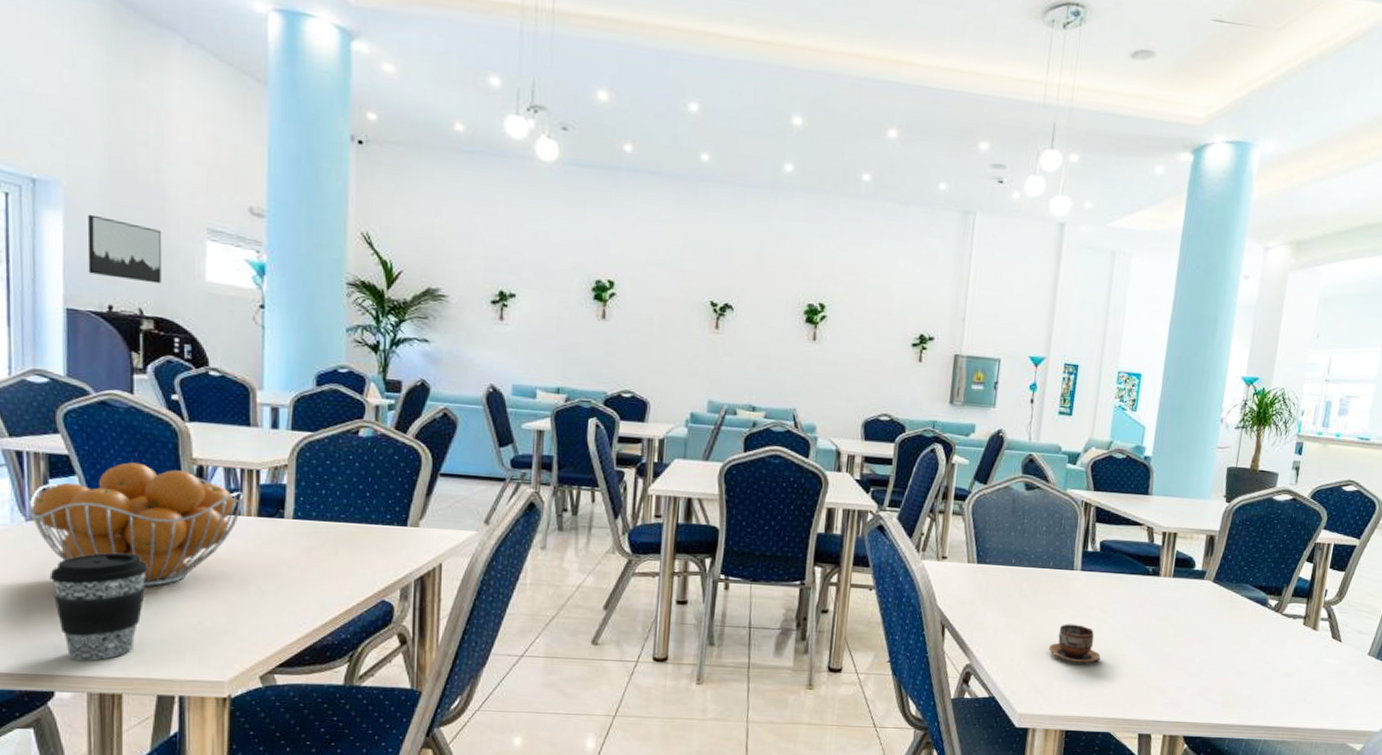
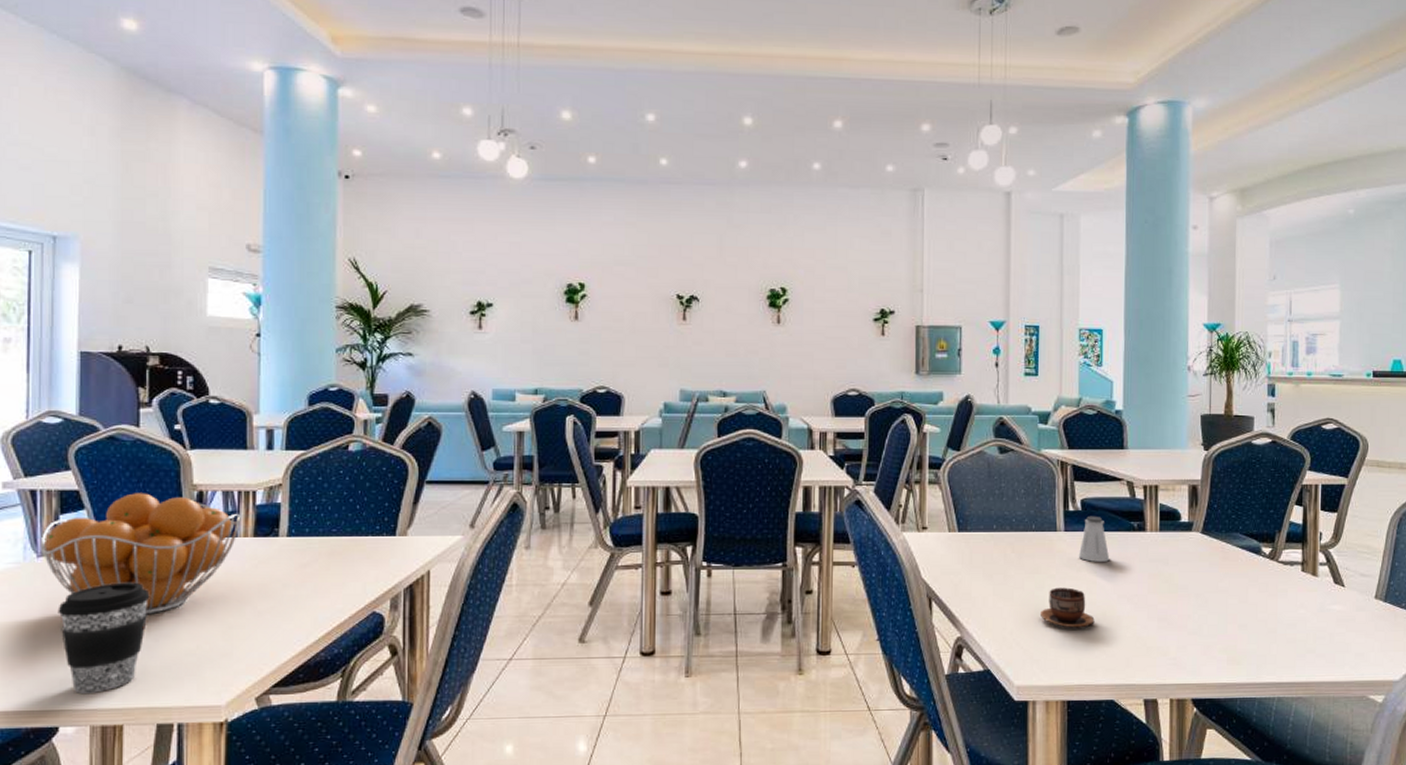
wall art: present [87,214,162,284] -> none [101,263,168,322]
saltshaker: none [1091,557,1122,603] -> present [1078,516,1110,562]

